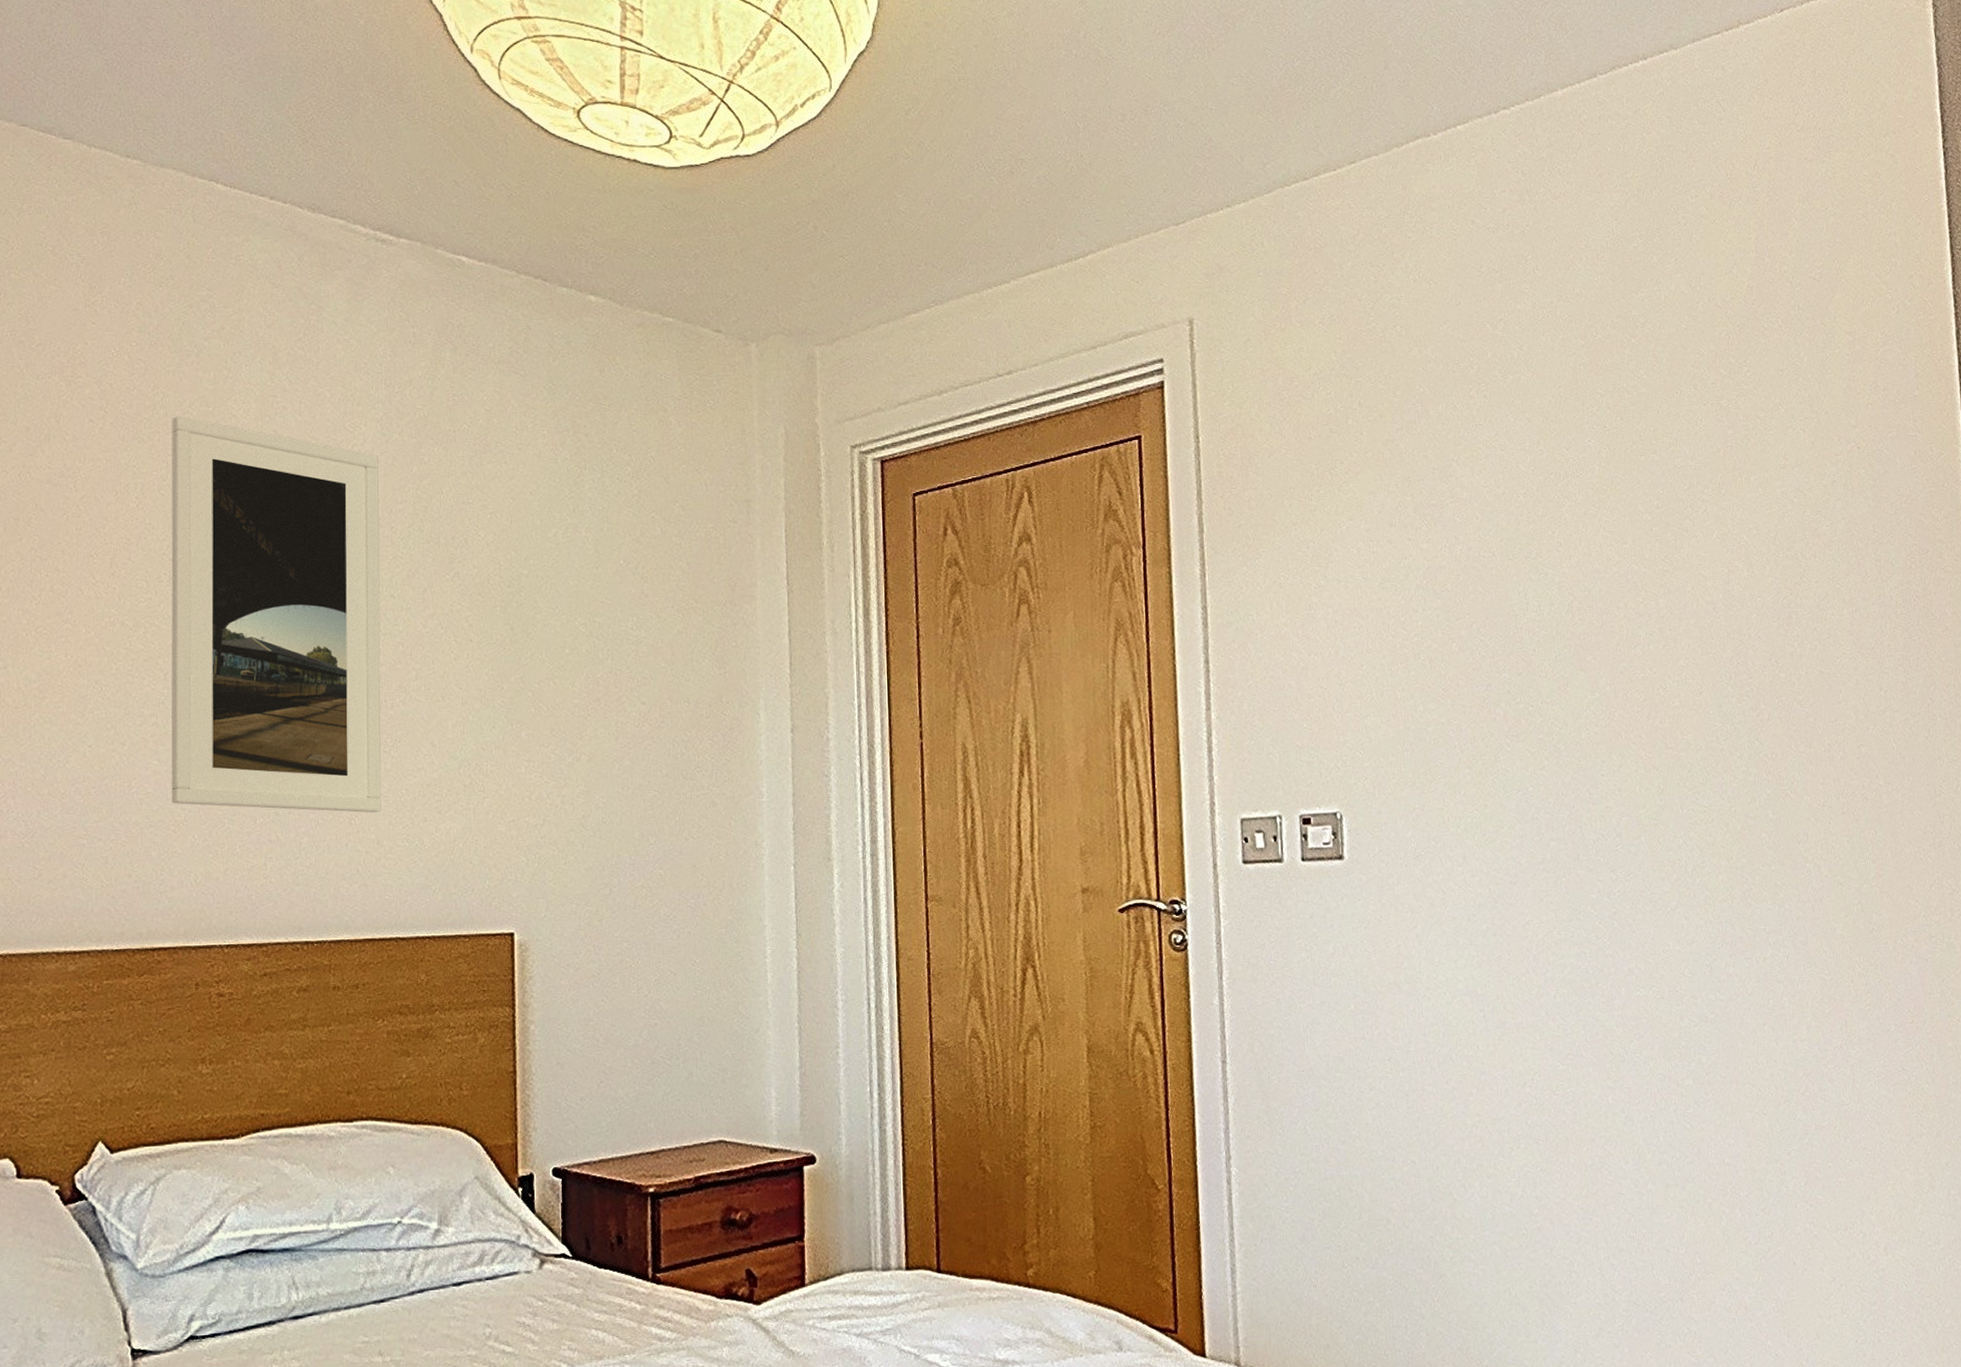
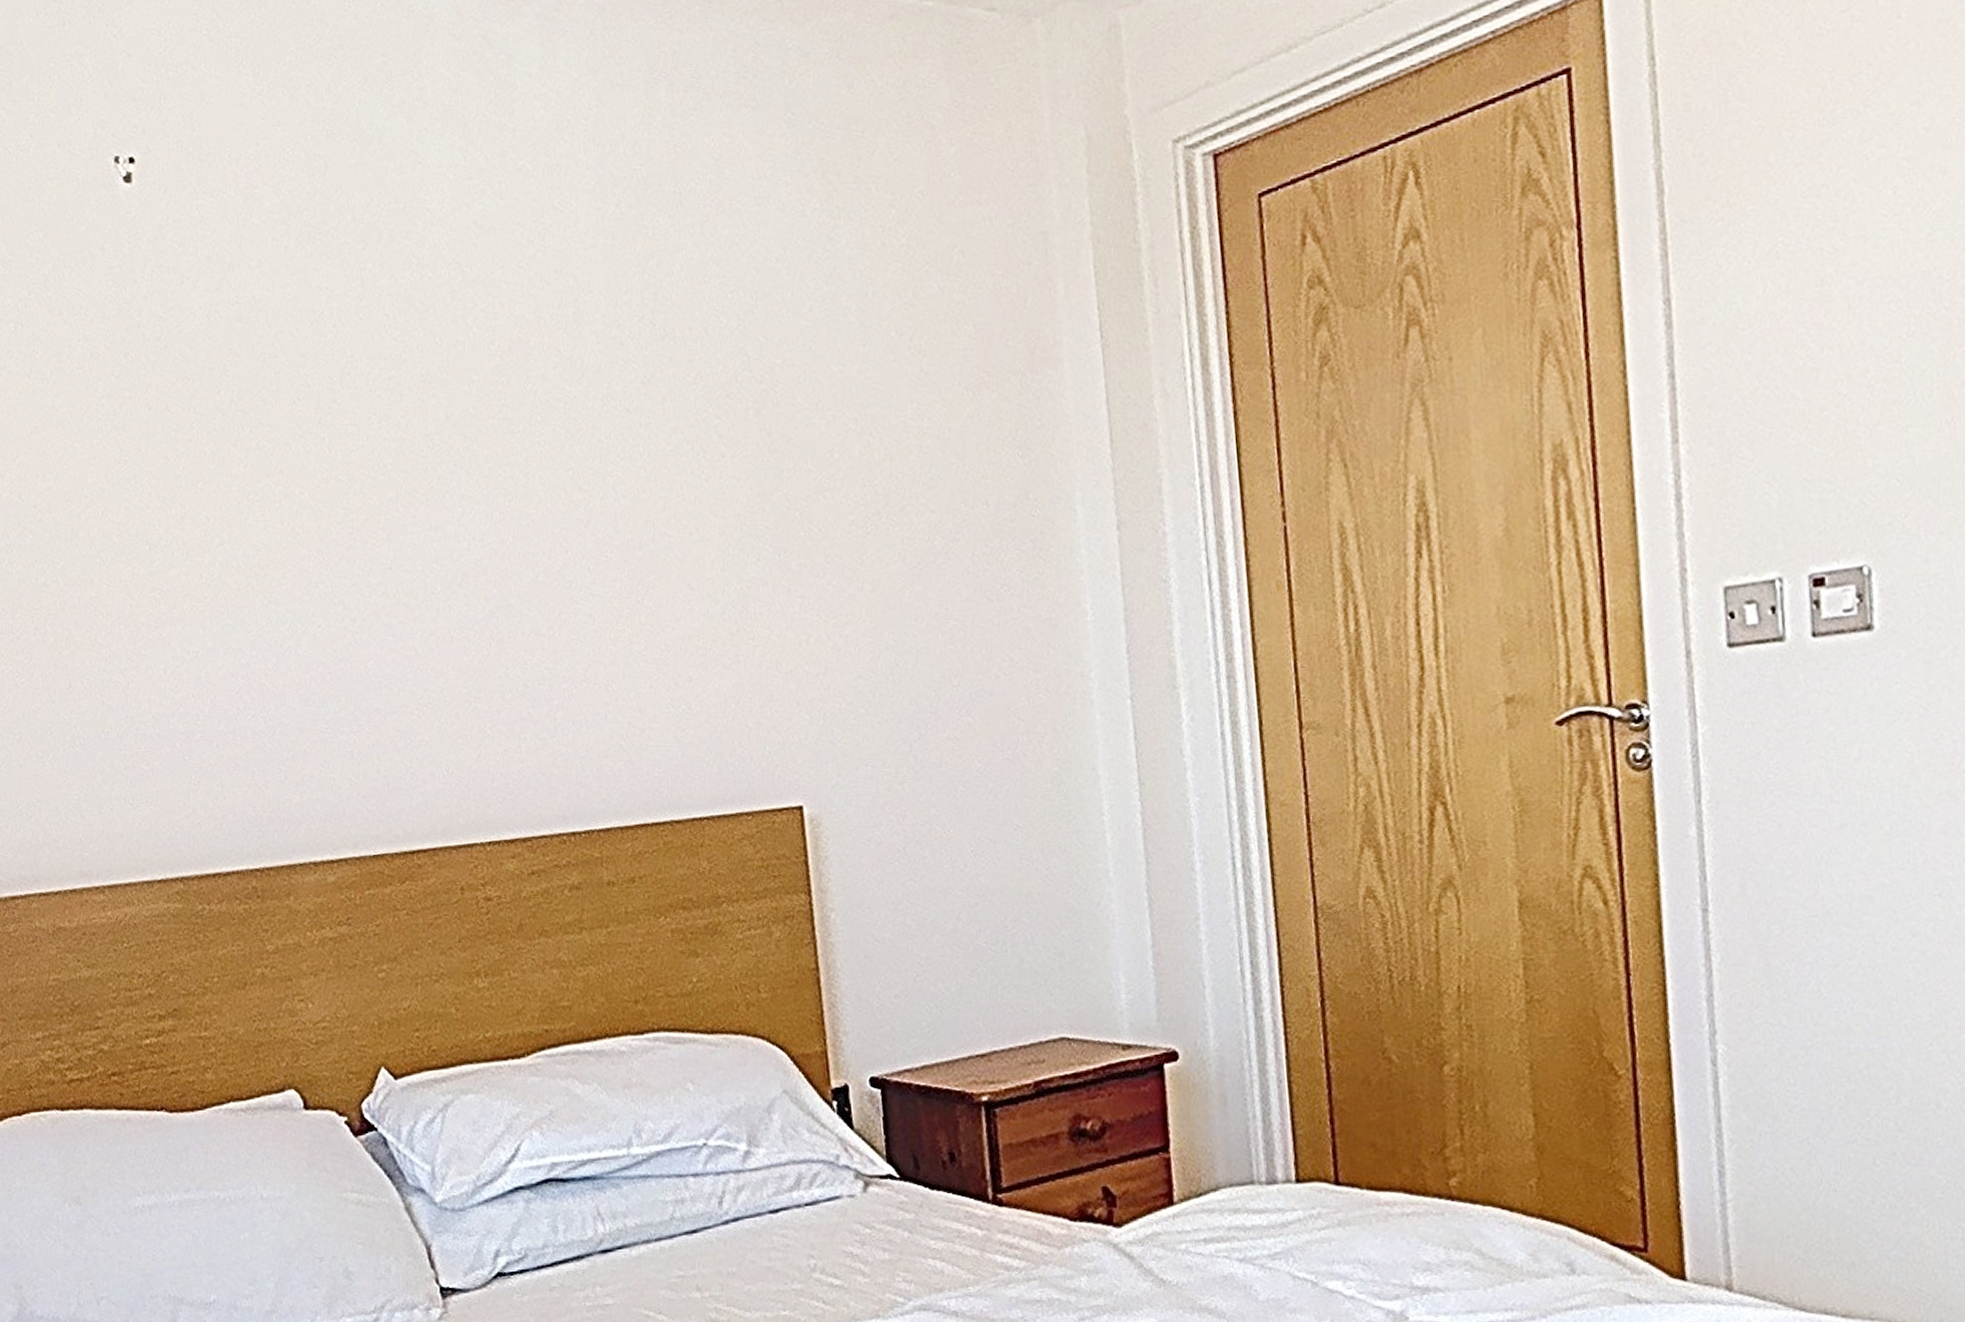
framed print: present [171,416,381,813] -> none [360,218,640,685]

